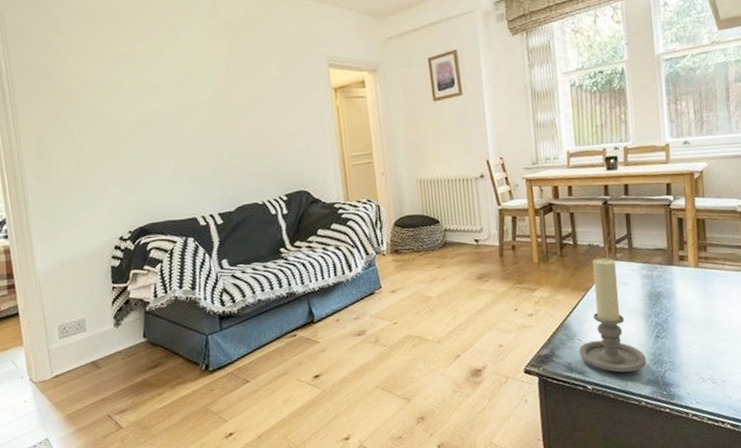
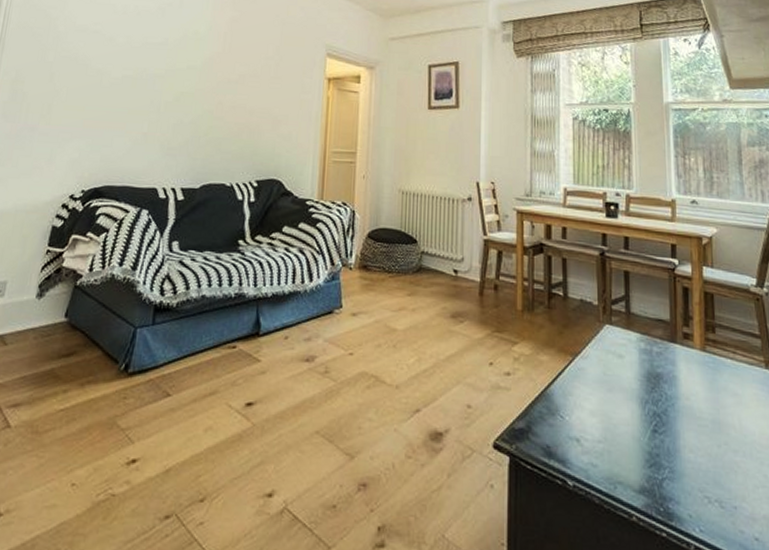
candle holder: present [579,257,647,373] -> none [561,317,640,472]

